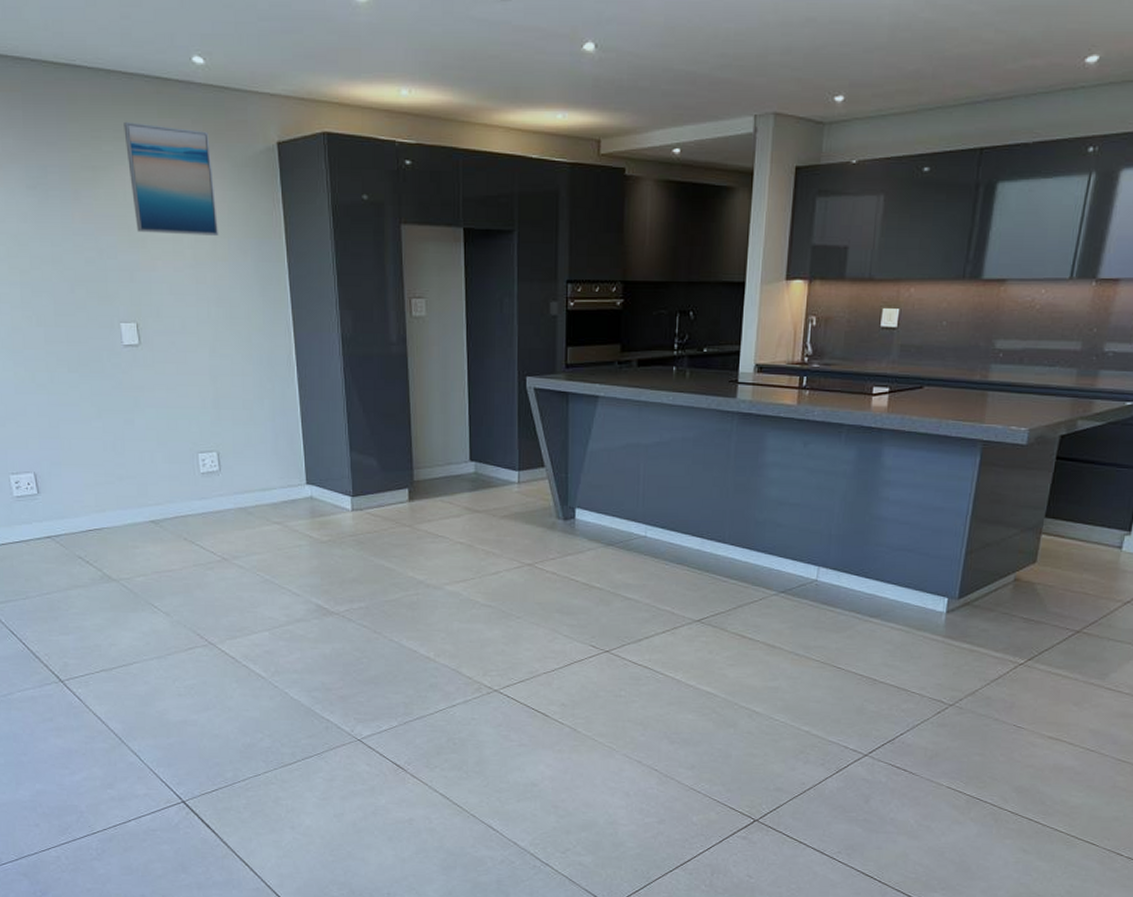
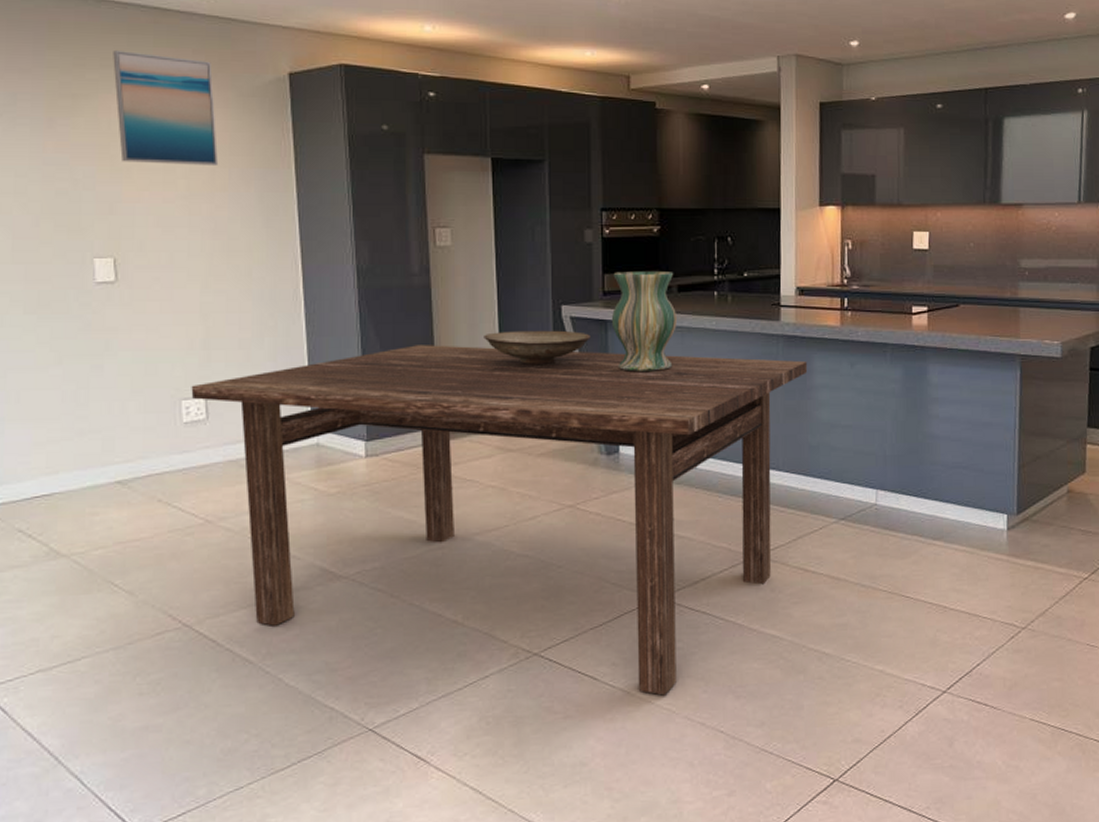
dining table: none [205,410,761,735] -> present [191,345,808,696]
decorative bowl: none [454,400,552,434] -> present [484,330,590,366]
vase: none [572,344,636,443] -> present [611,270,678,372]

